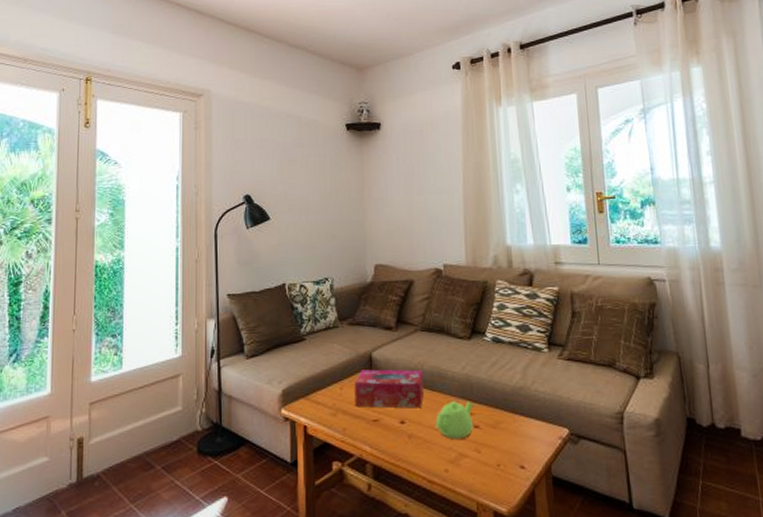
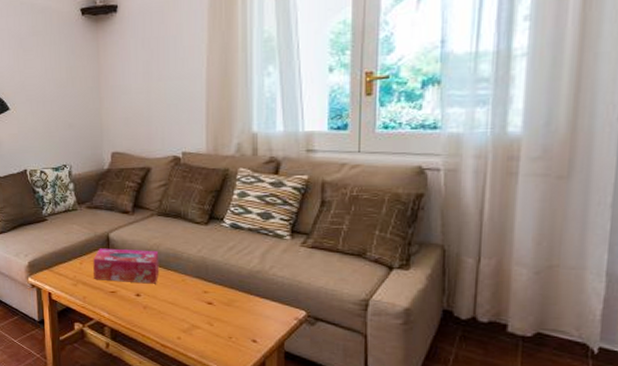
teapot: present [435,401,474,439] -> none [170,280,207,313]

